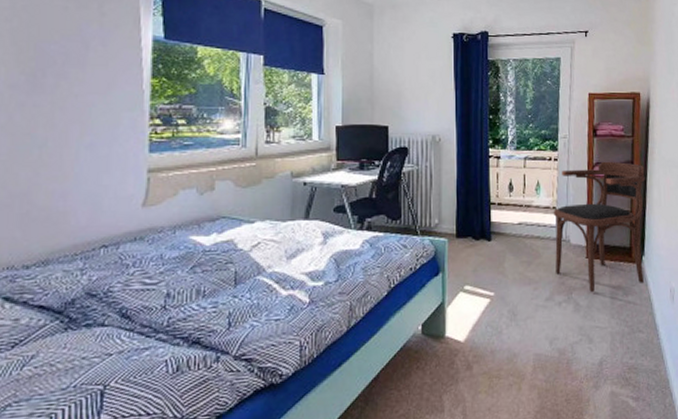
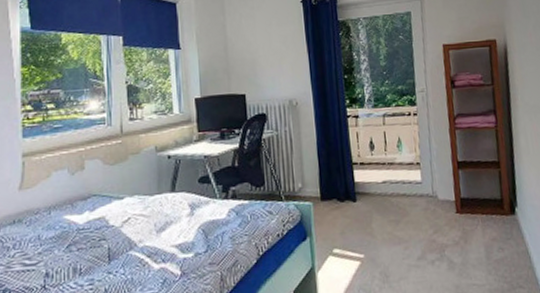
armchair: present [553,161,645,293] -> none [417,111,519,249]

